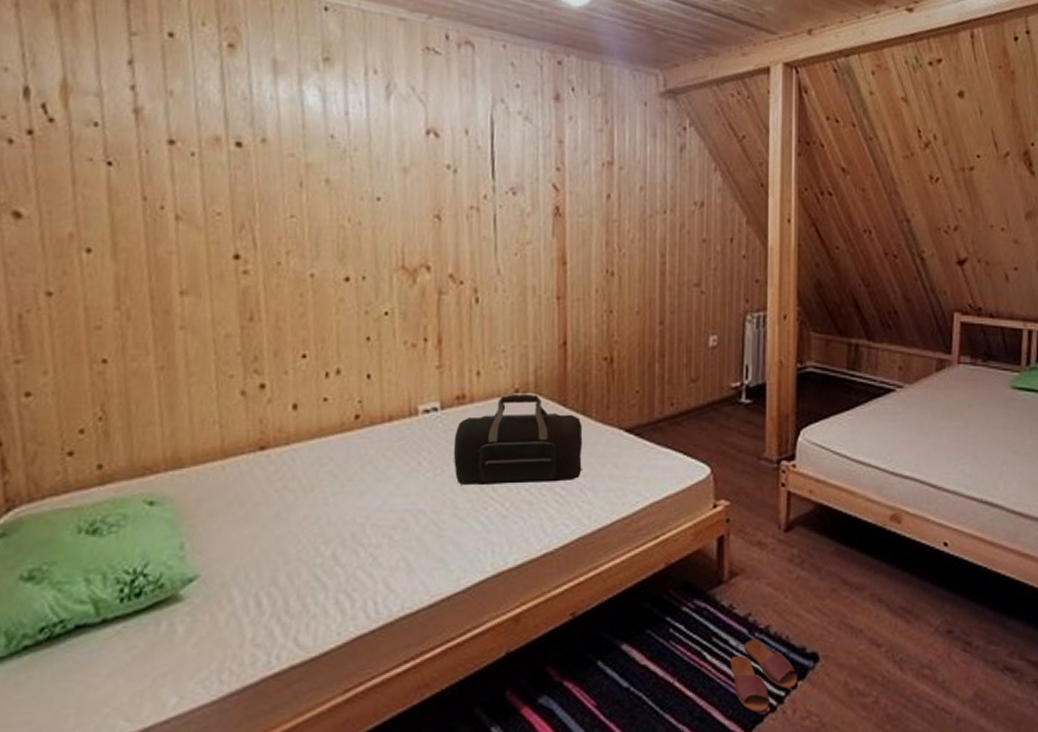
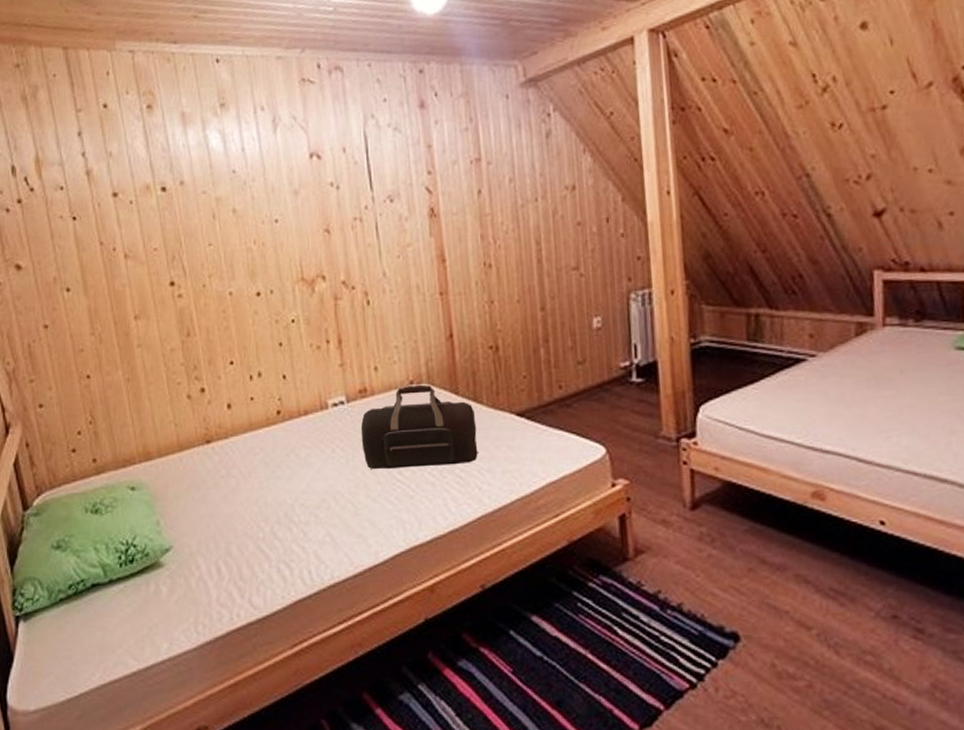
slippers: present [730,639,797,713] -> none [643,617,718,689]

